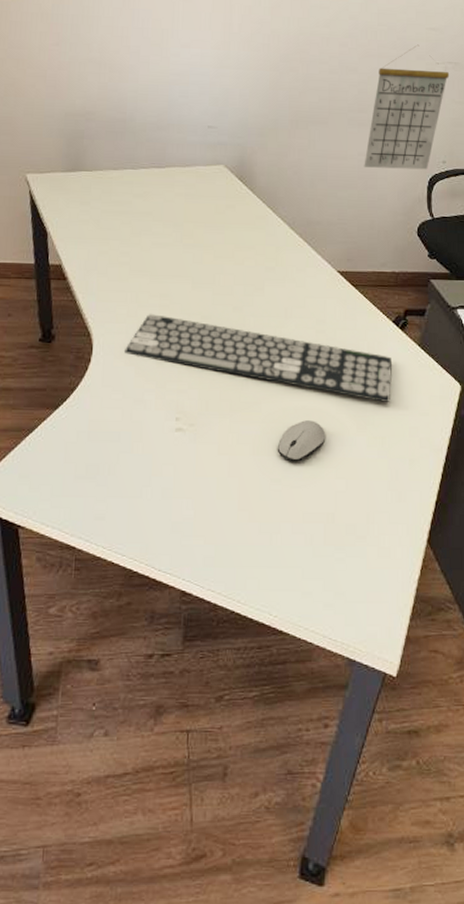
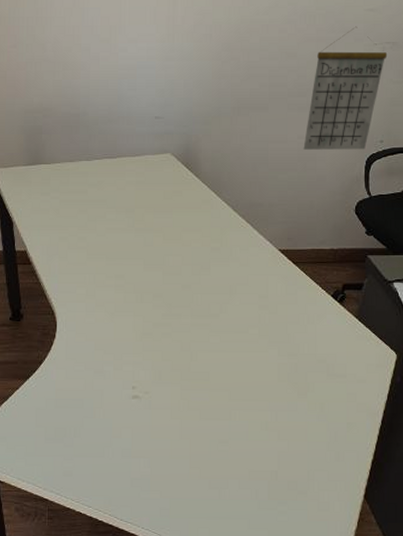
keyboard: present [125,314,392,402] -> none [85,294,330,371]
computer mouse: present [277,420,326,462] -> none [224,388,269,426]

